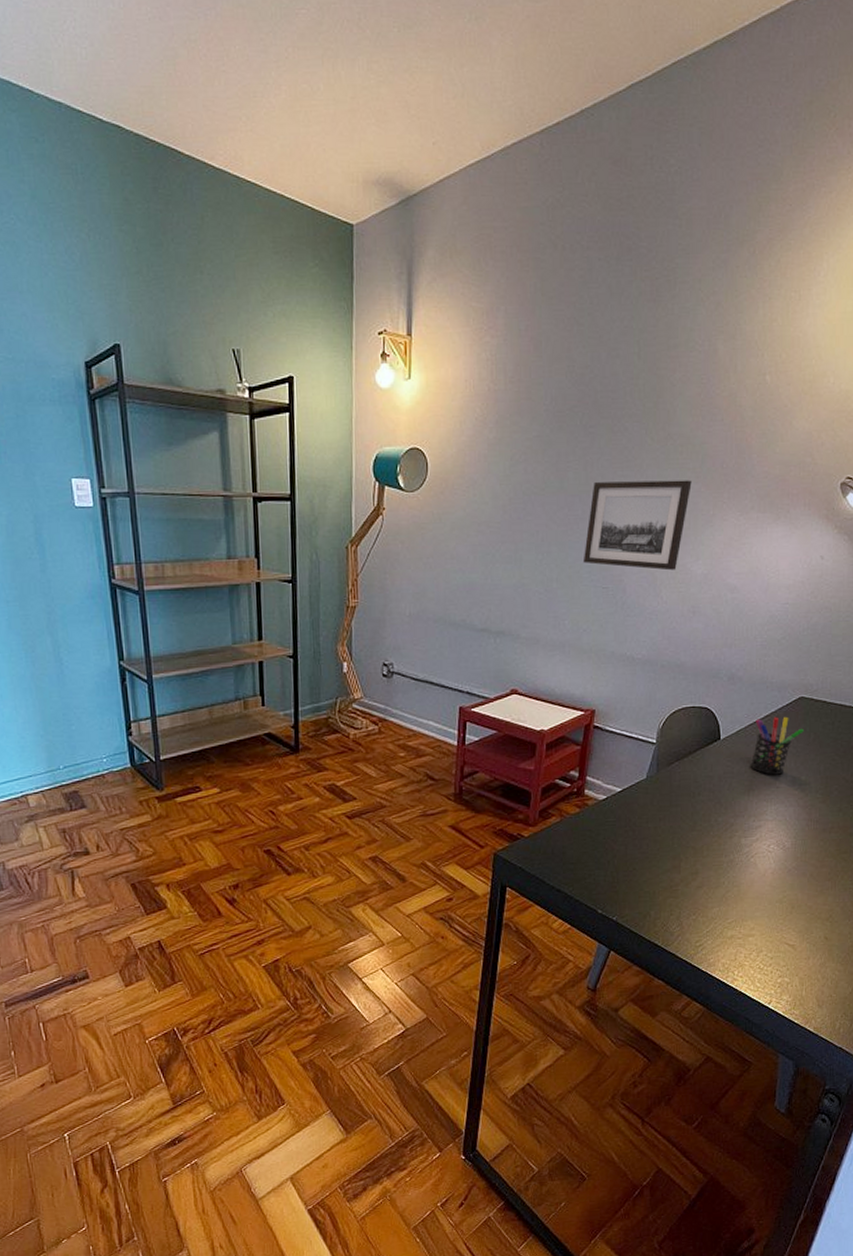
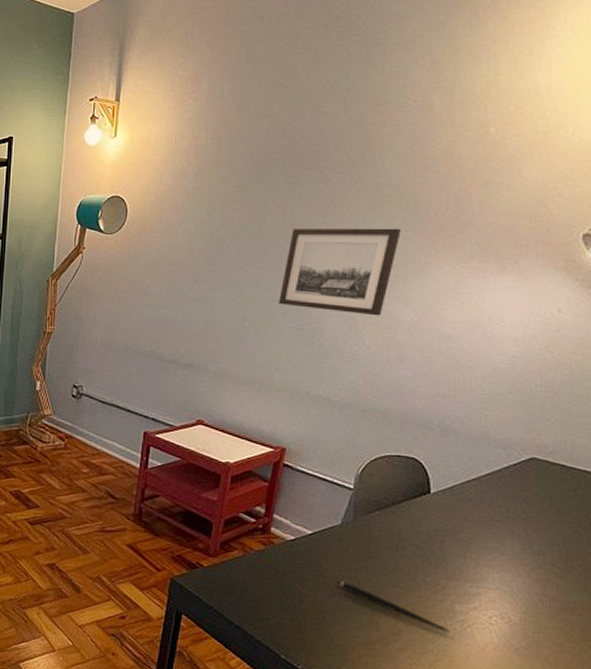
pen: none [643,832,738,865] -> present [336,580,450,633]
pen holder: present [750,716,804,775] -> none [467,476,536,540]

